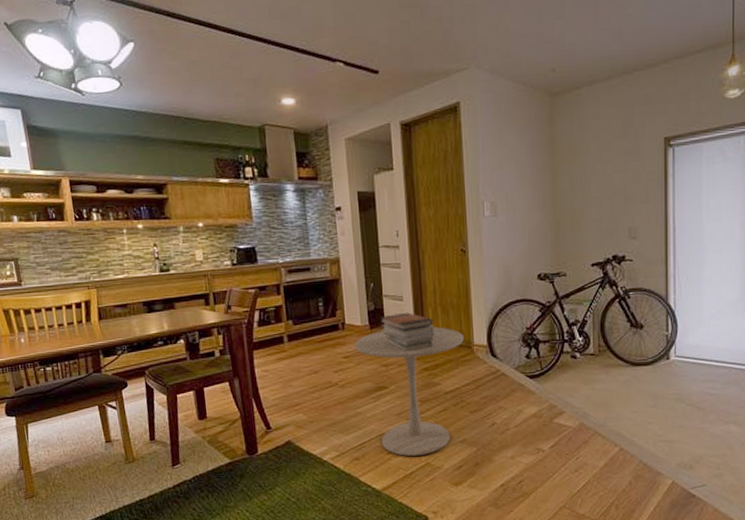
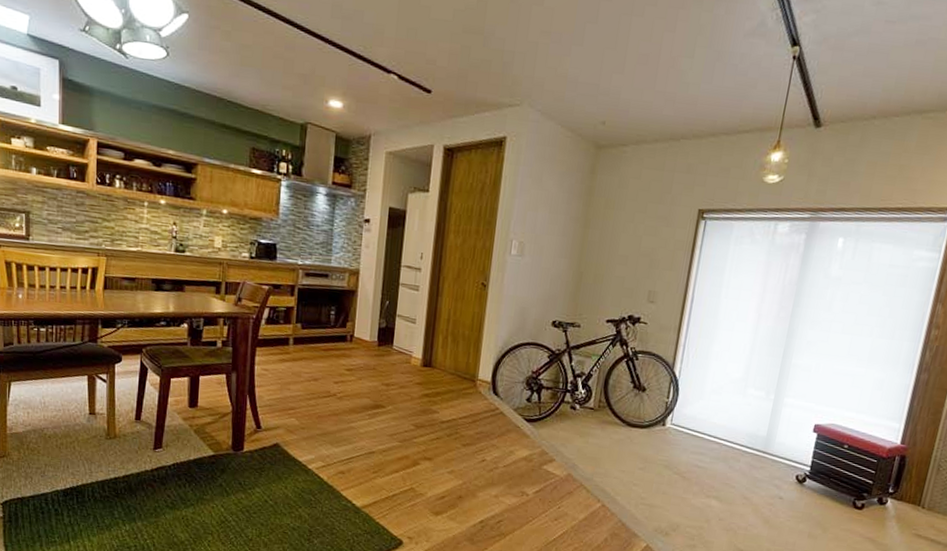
side table: present [354,327,465,456] -> none [358,349,470,480]
book stack: present [379,312,435,352] -> none [389,335,442,375]

